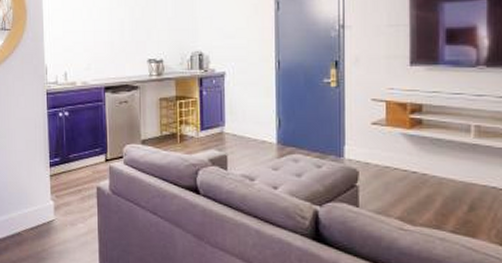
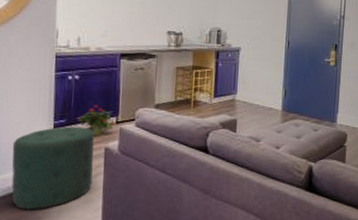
ottoman: none [16,165,88,250] -> present [11,126,94,210]
potted plant: none [71,142,104,175] -> present [78,105,115,136]

